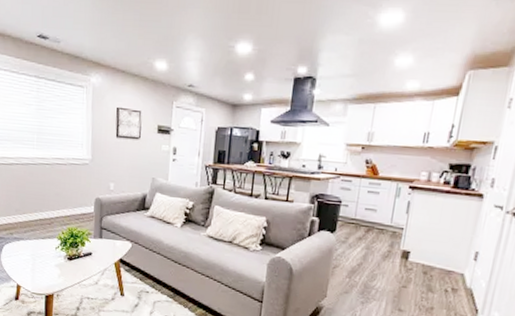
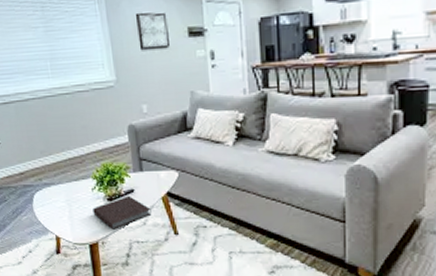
notebook: none [53,257,104,285] -> present [93,195,152,230]

